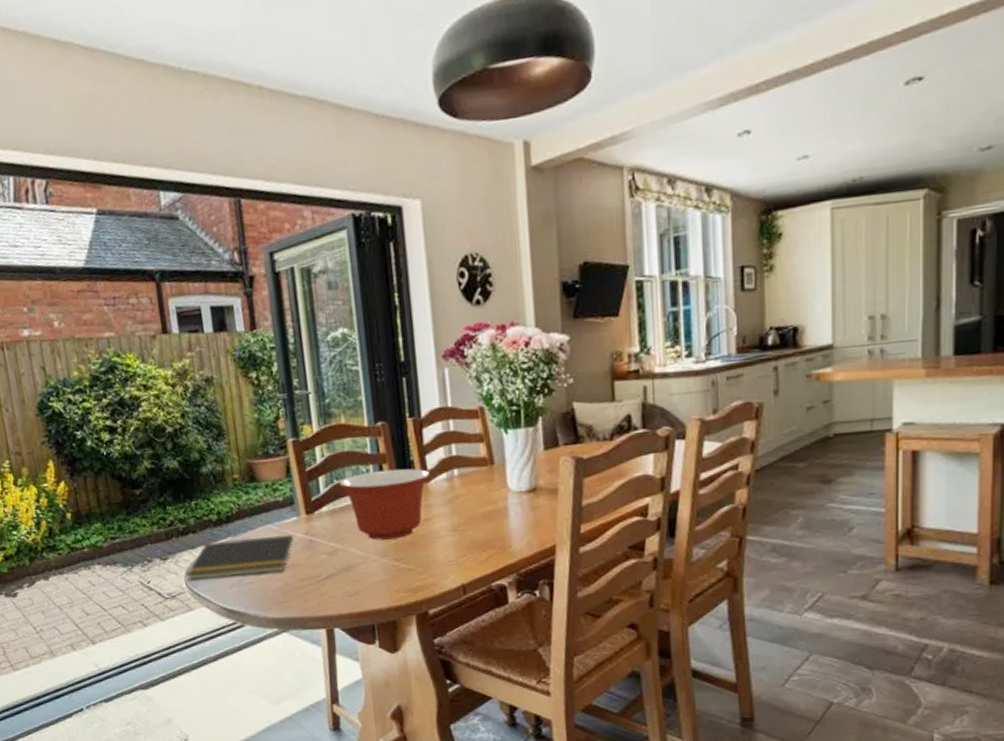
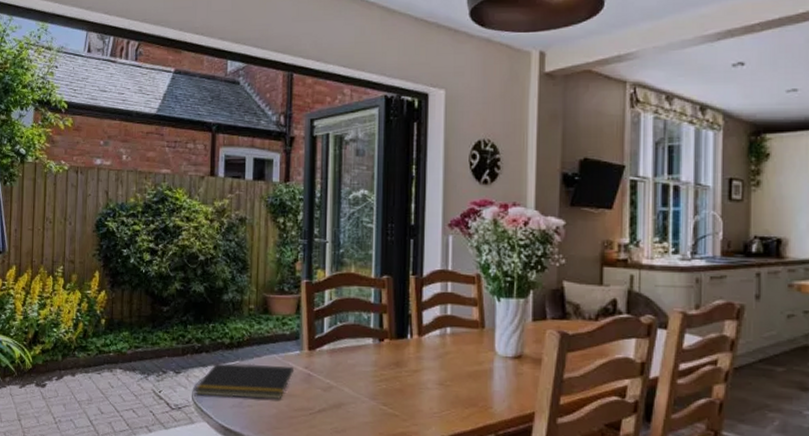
mixing bowl: present [339,468,431,540] -> none [342,319,425,385]

